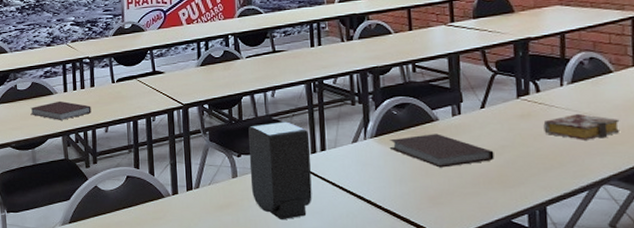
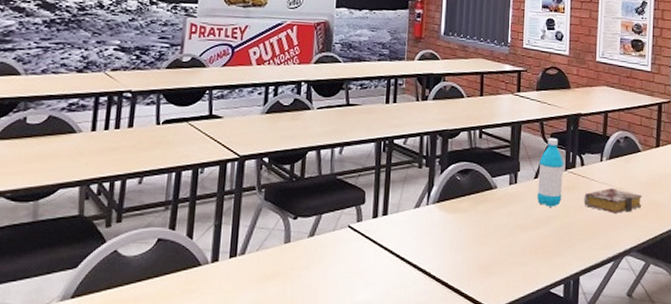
notebook: present [30,100,91,120] -> none [40,141,125,166]
speaker: present [248,121,312,221] -> none [304,182,373,292]
notebook: present [390,134,494,168] -> none [450,201,541,237]
water bottle: none [484,65,516,136] -> present [537,137,564,207]

